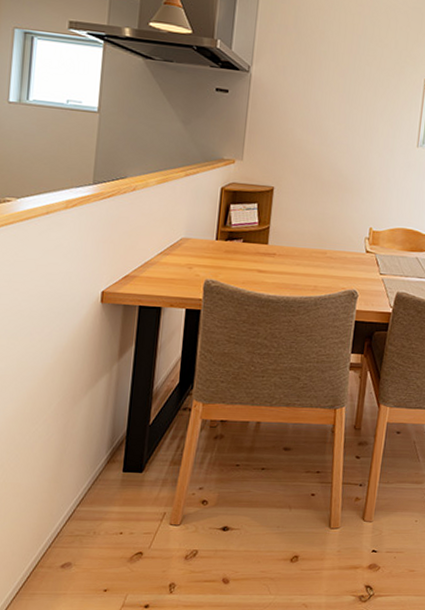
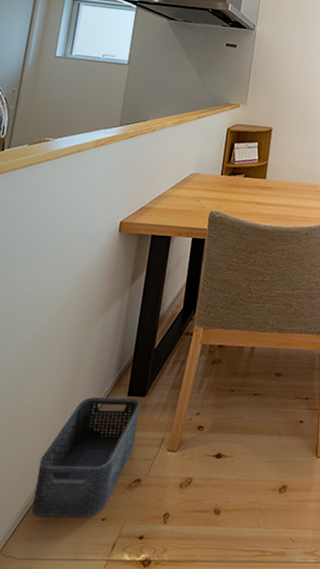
storage bin: none [27,474,138,590] -> present [31,397,141,518]

